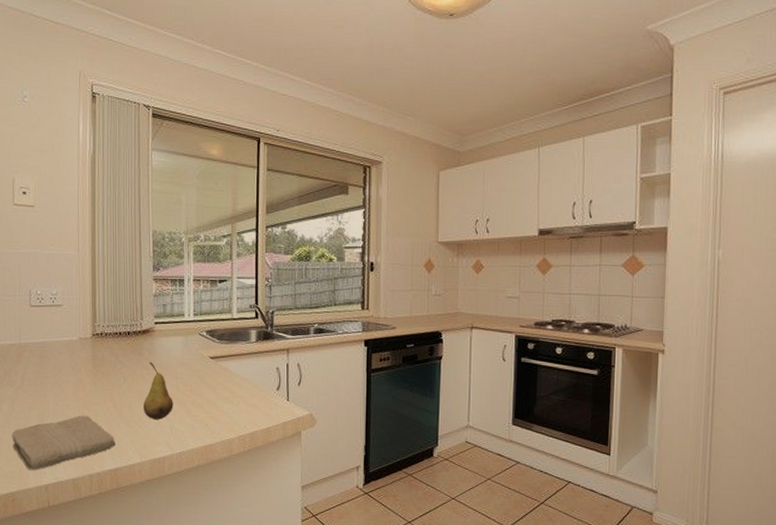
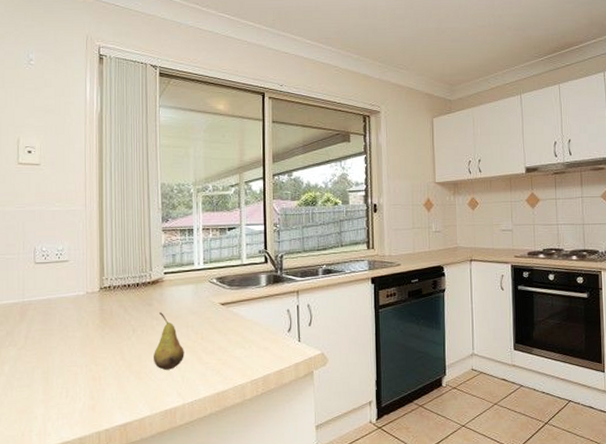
washcloth: present [11,415,115,470] -> none [13,370,125,432]

